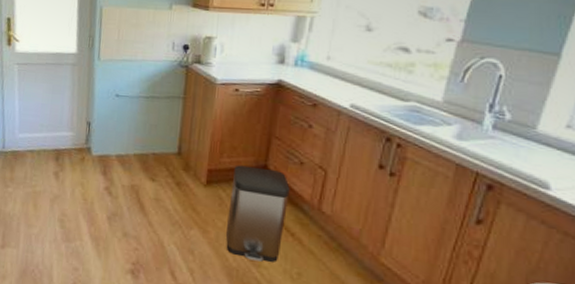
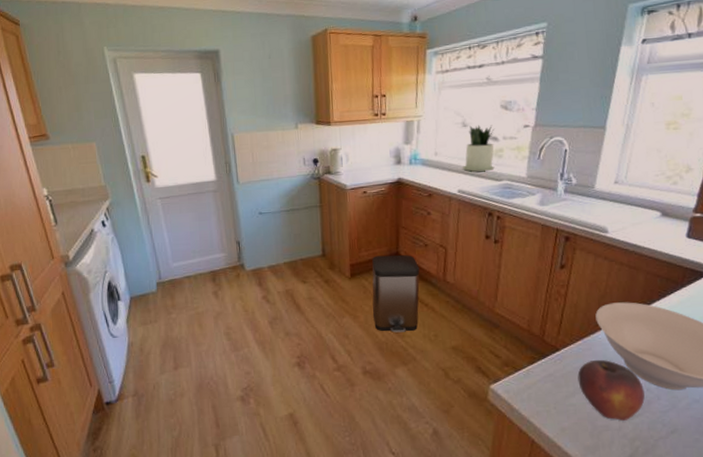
planter: none [360,30,406,88] -> present [463,125,495,173]

